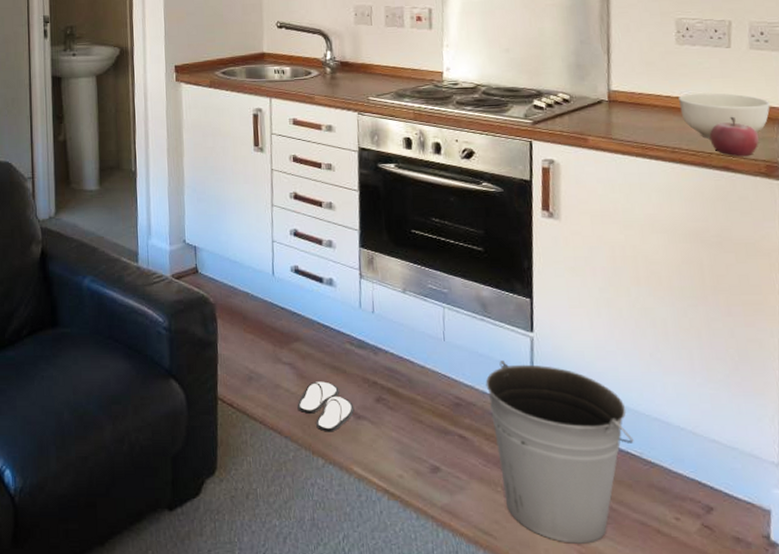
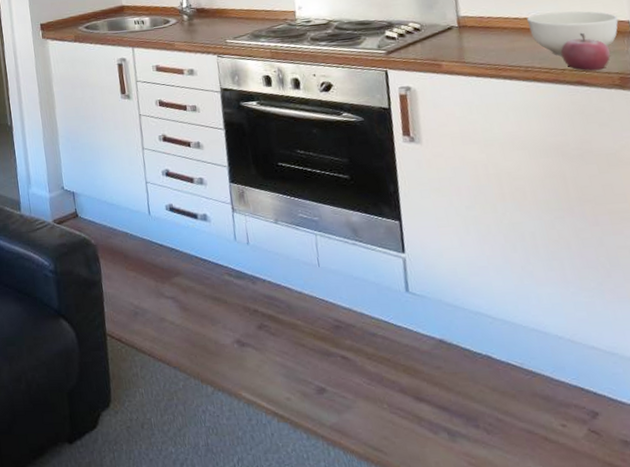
slippers: present [297,381,354,432] -> none [183,312,238,361]
bucket: present [485,360,634,544] -> none [362,282,514,455]

